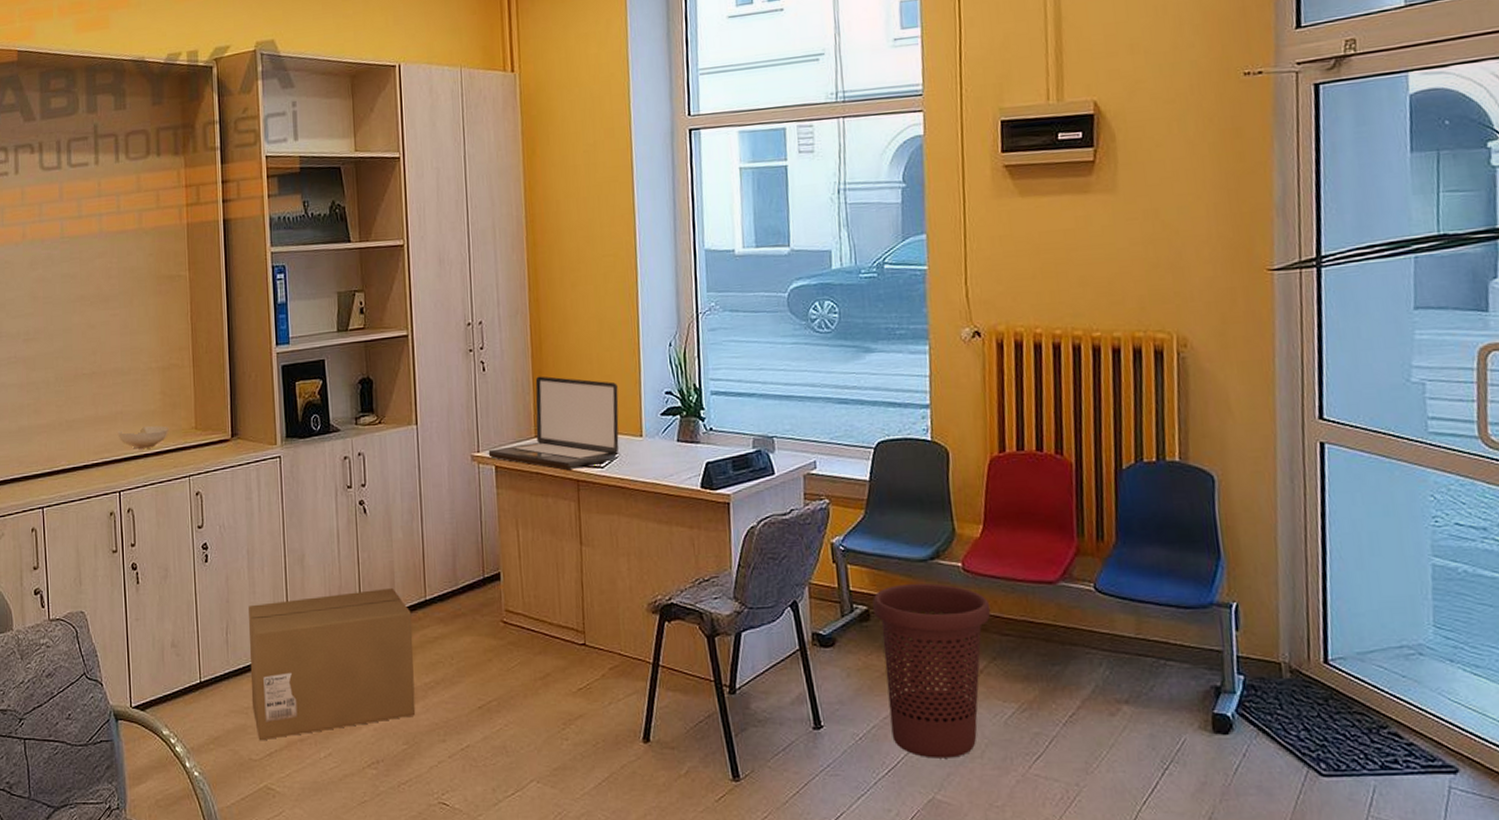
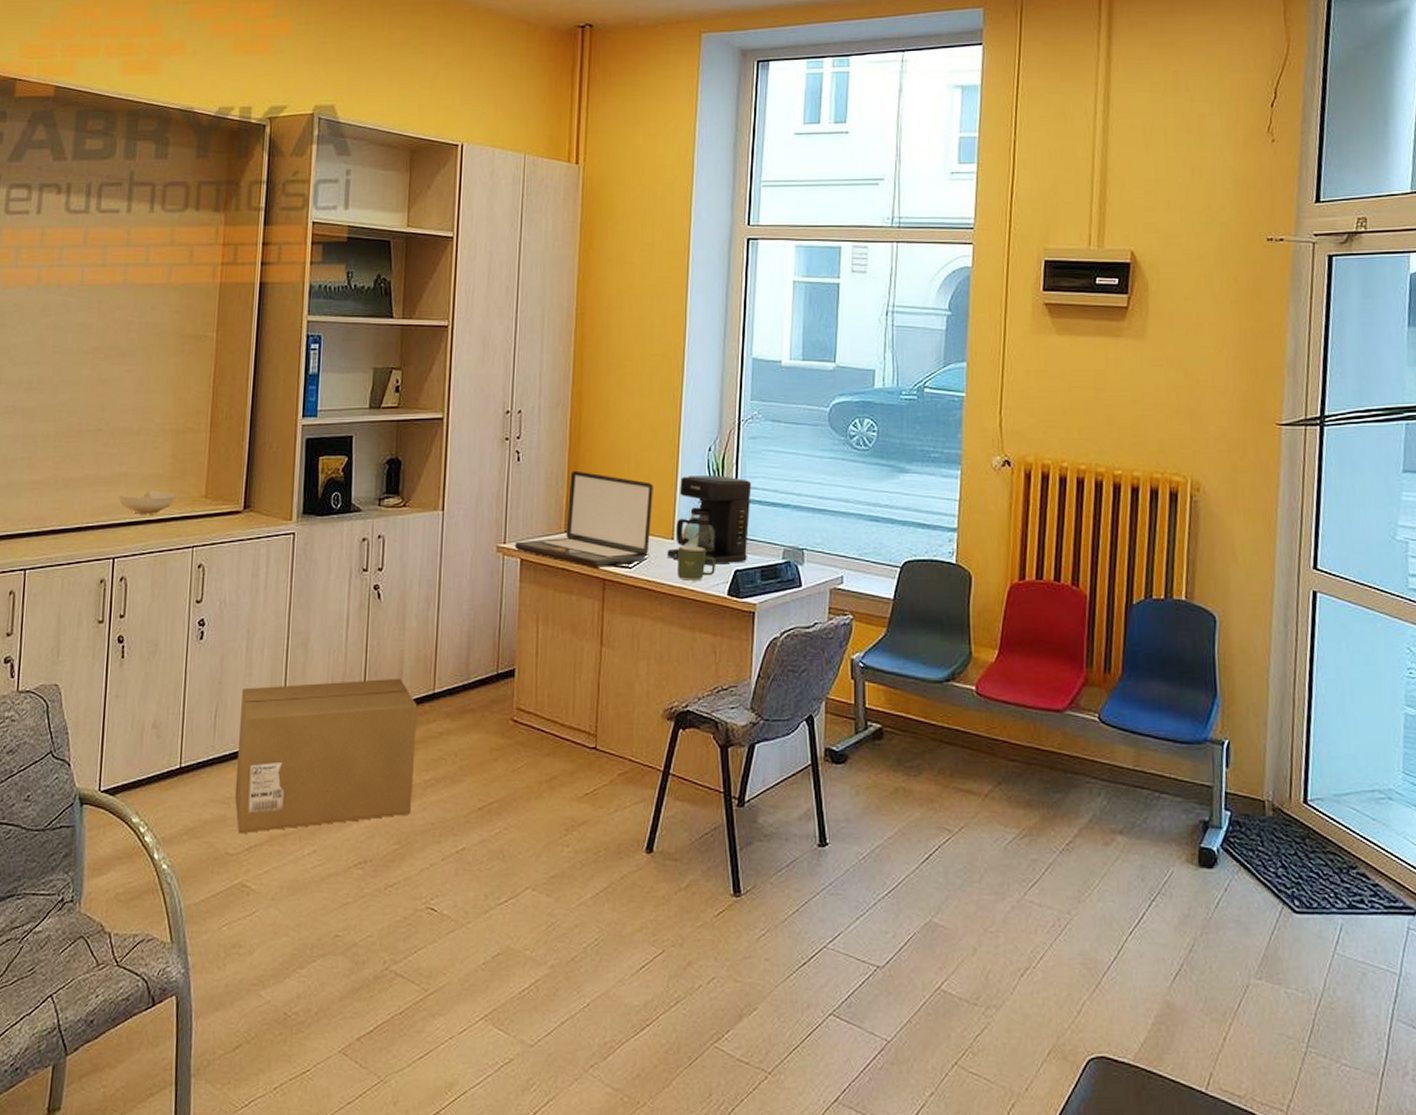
coffee maker: none [636,369,717,460] -> present [667,476,752,566]
mug: none [648,441,687,476] -> present [676,545,715,581]
trash bin: present [872,583,991,759] -> none [886,704,1000,881]

